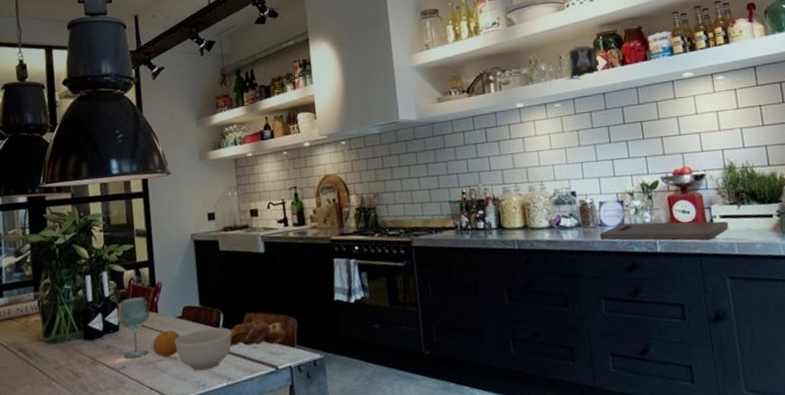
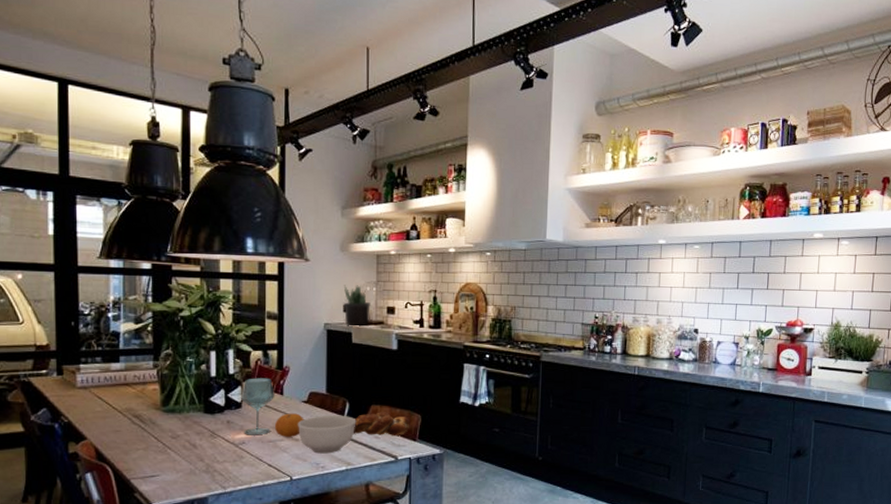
planter: none [206,191,234,234] -> present [343,285,371,326]
canister: present [565,45,598,80] -> none [708,193,741,225]
cutting board: present [599,221,728,241] -> none [712,363,823,387]

